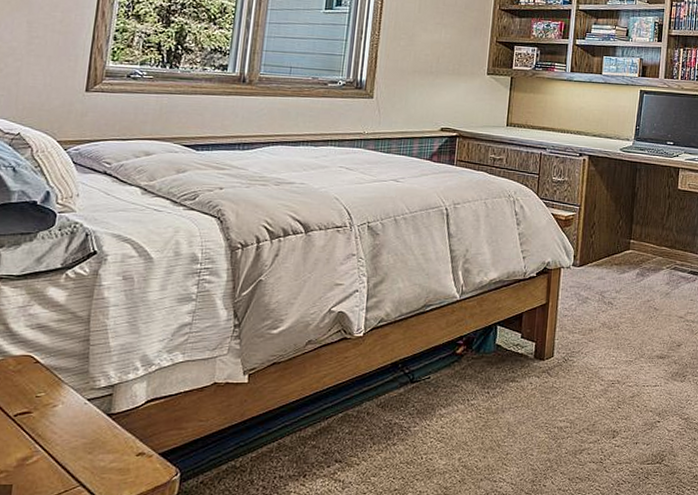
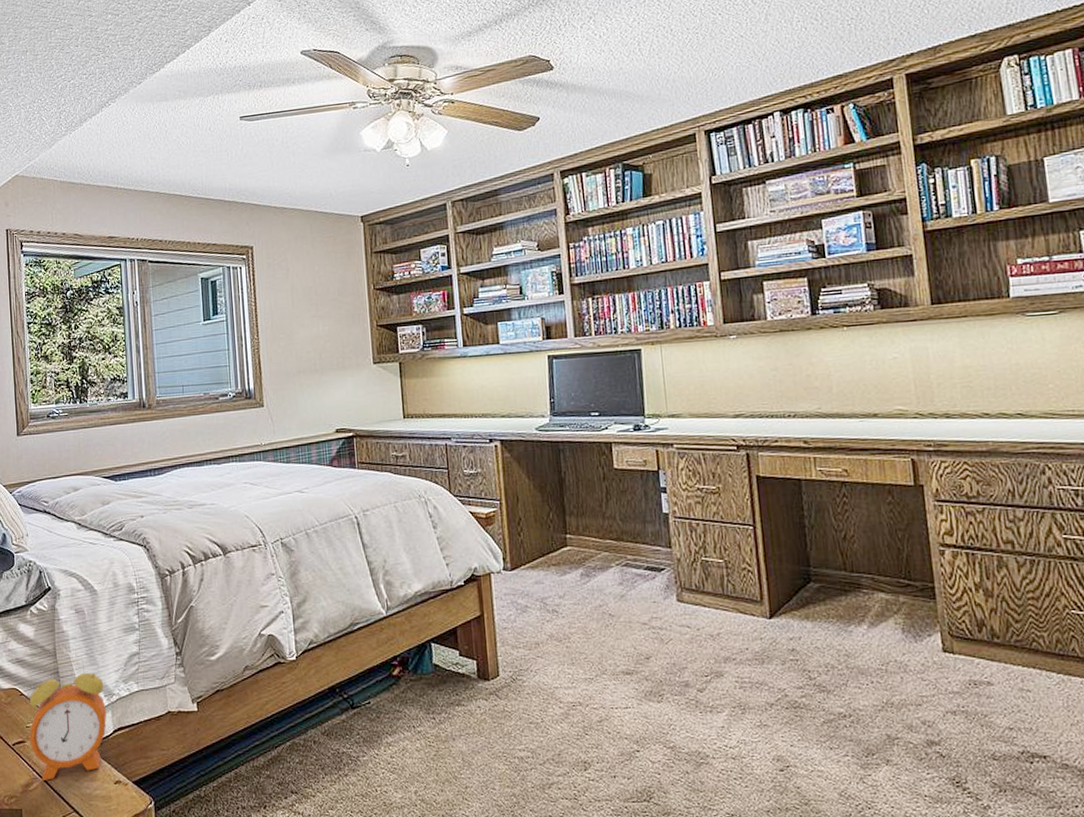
alarm clock: none [37,326,144,455] -> present [29,658,107,782]

